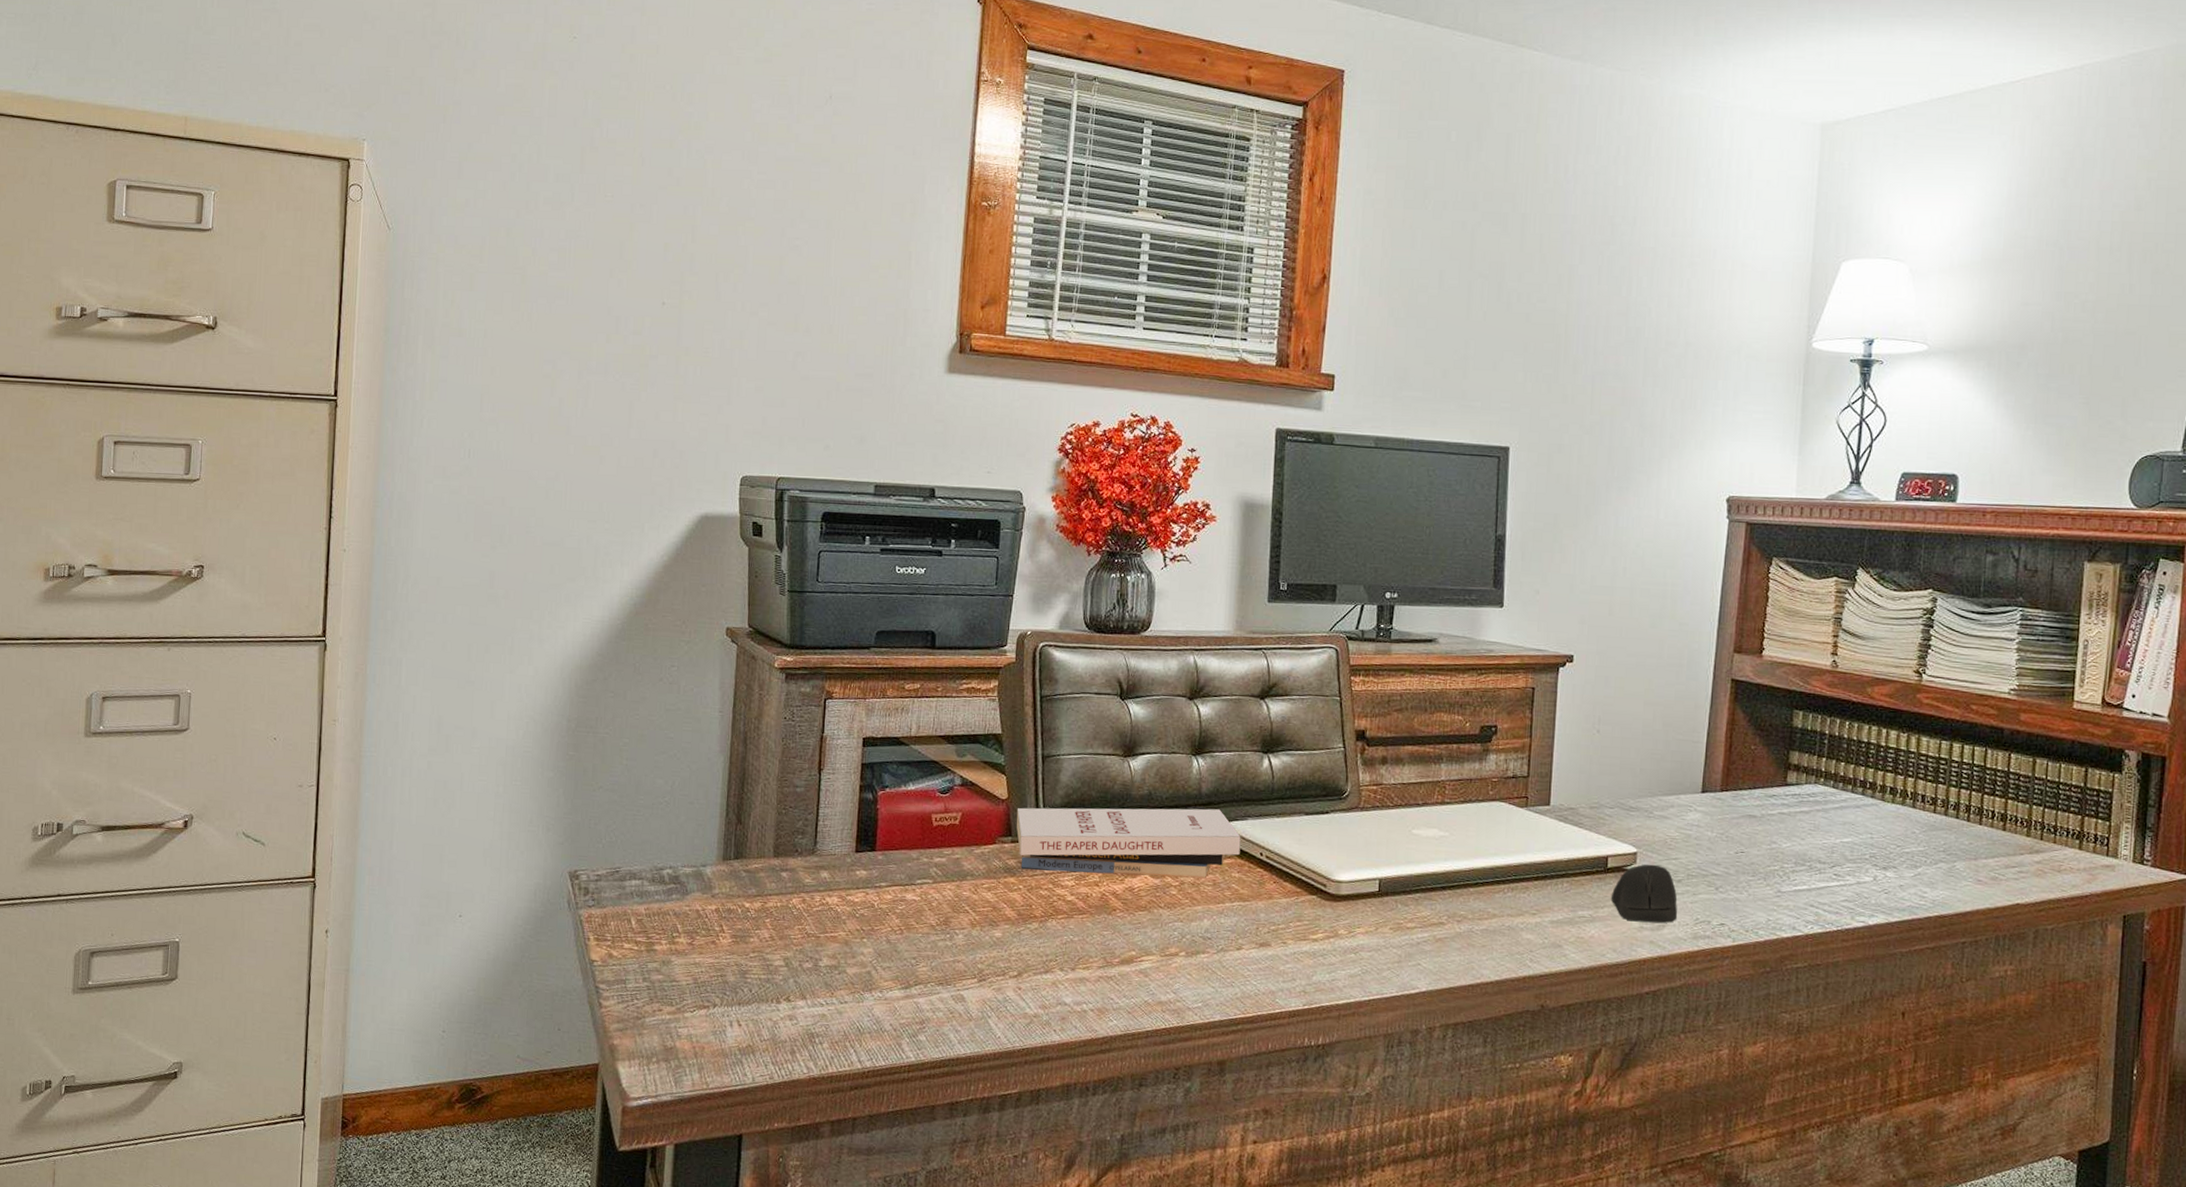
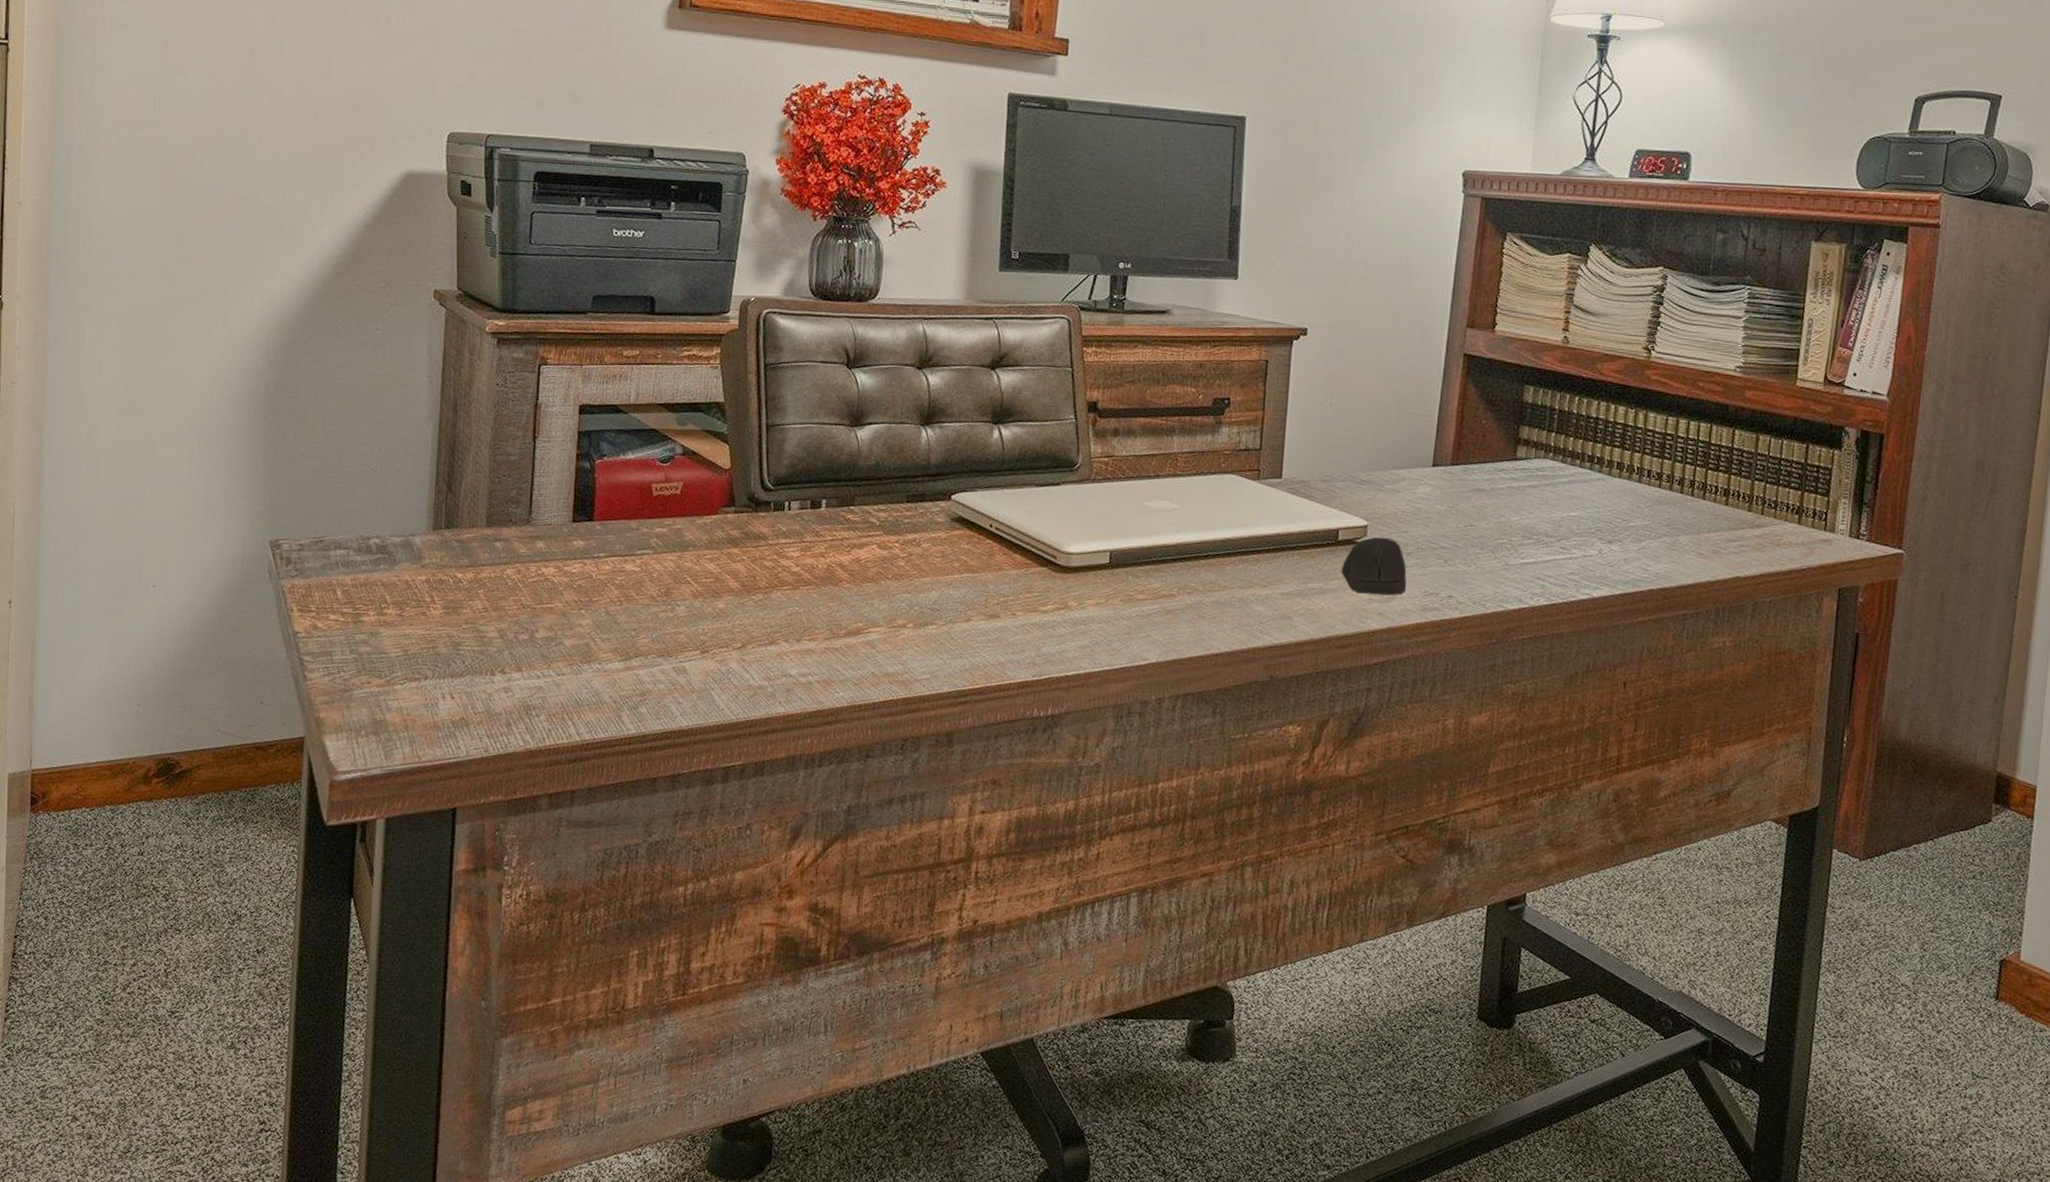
books: present [1016,807,1241,879] -> none [739,477,970,550]

